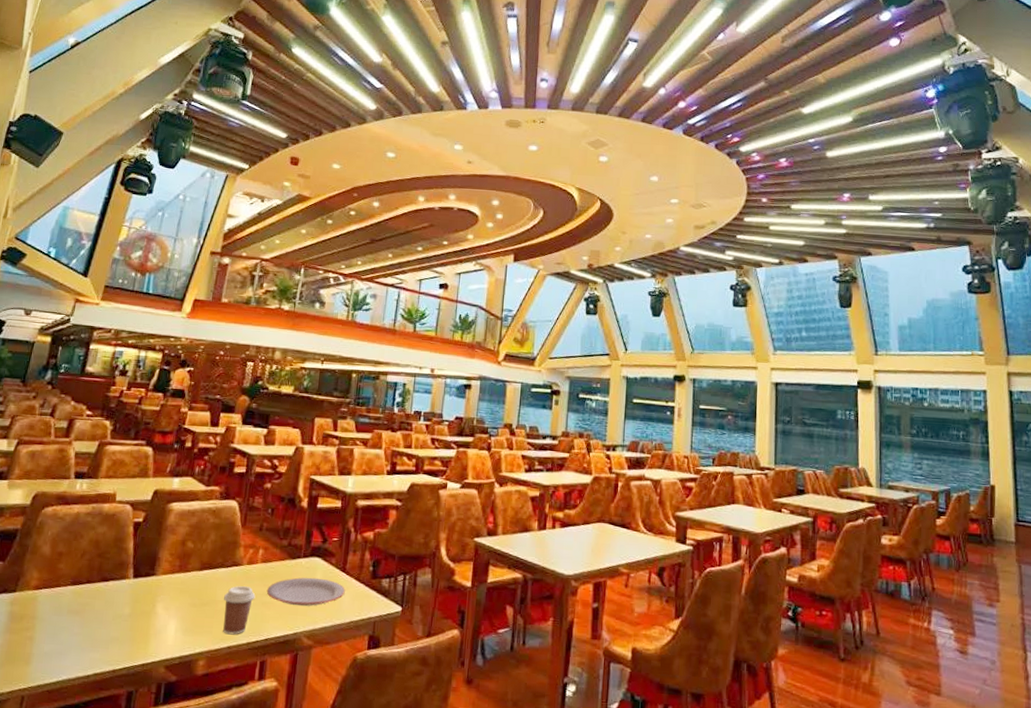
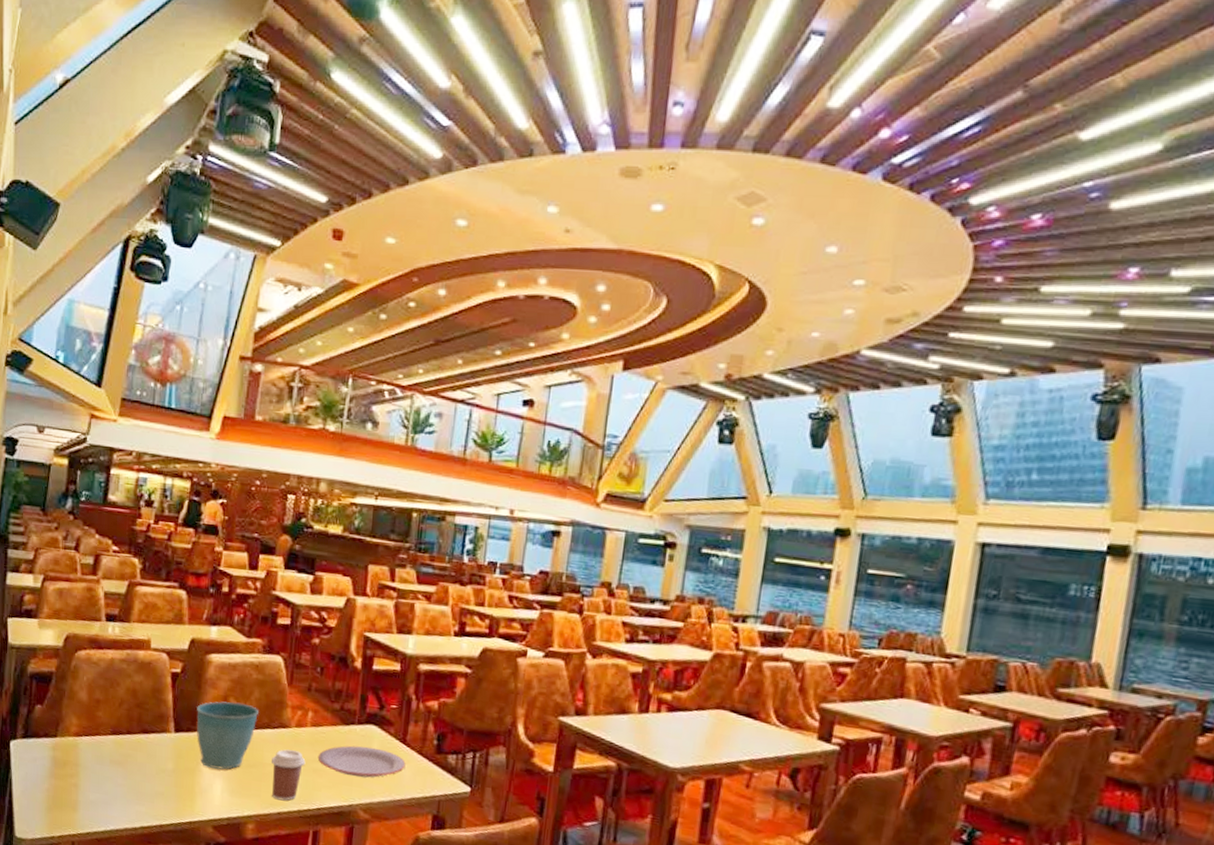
flower pot: none [154,545,214,611] -> present [196,701,258,770]

